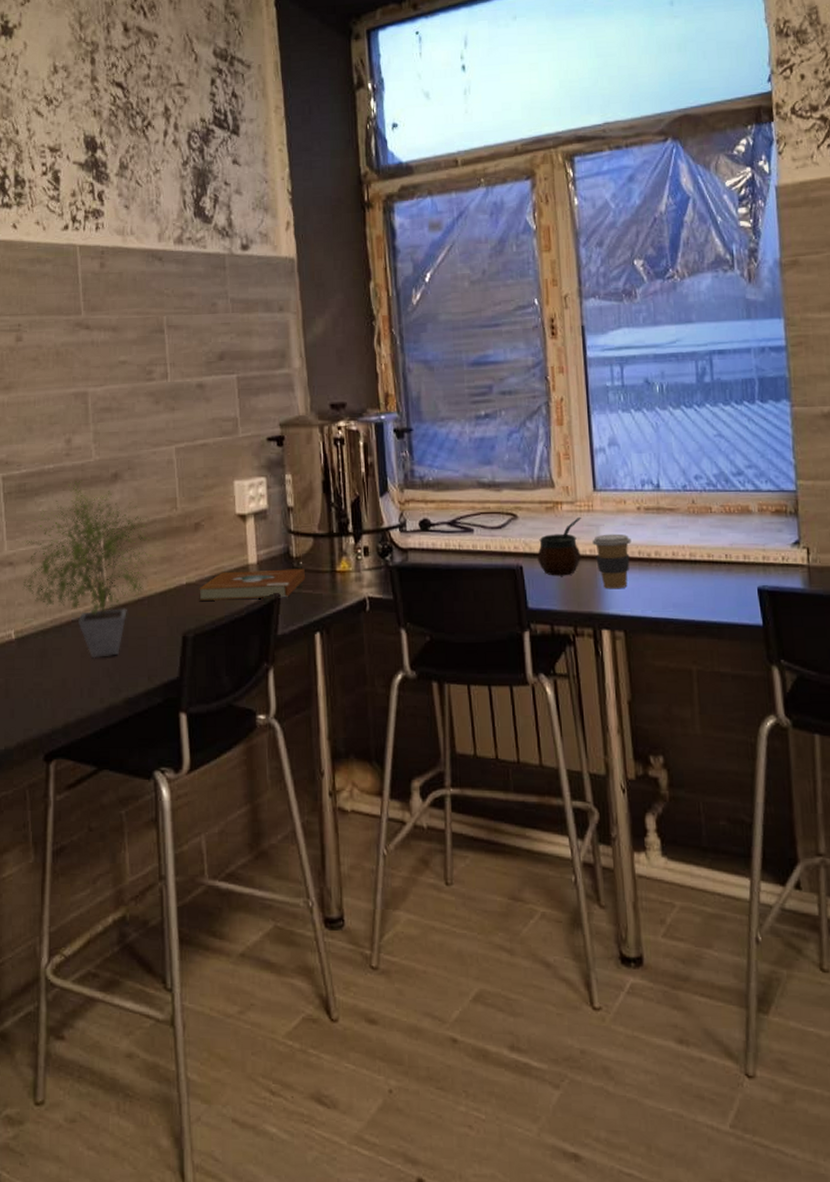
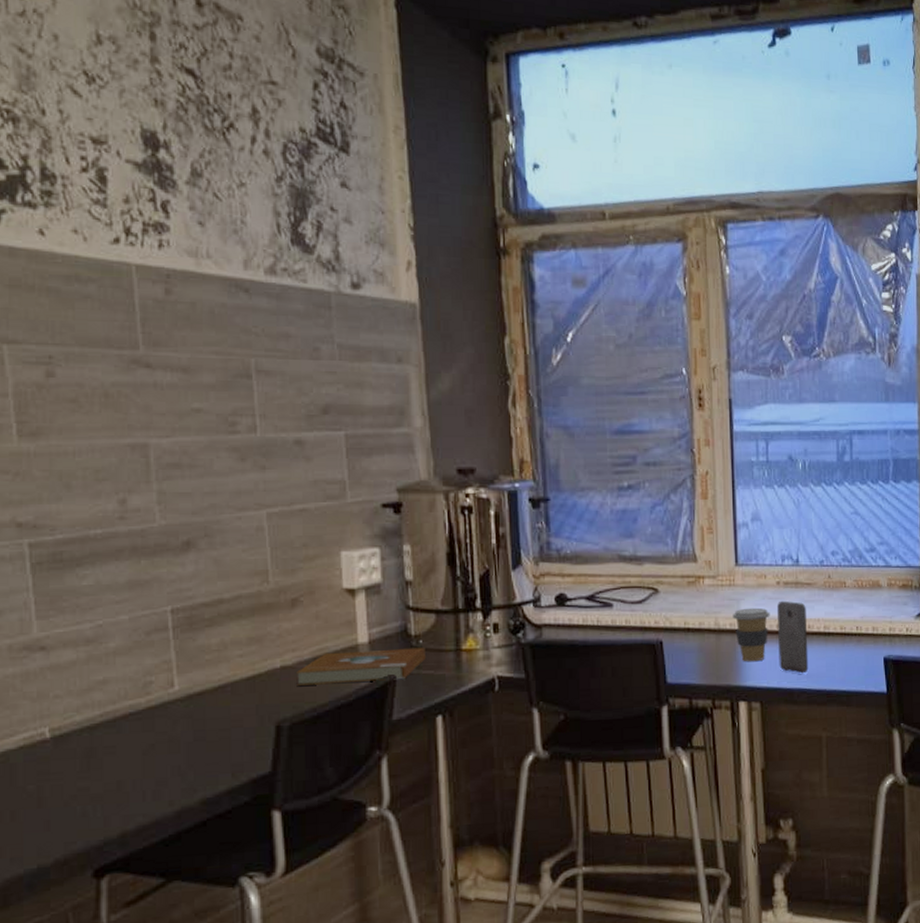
potted plant: present [22,480,153,659] -> none [58,548,238,756]
gourd: present [537,516,582,576] -> none [678,591,723,650]
smartphone: none [637,526,675,603] -> present [776,600,809,674]

